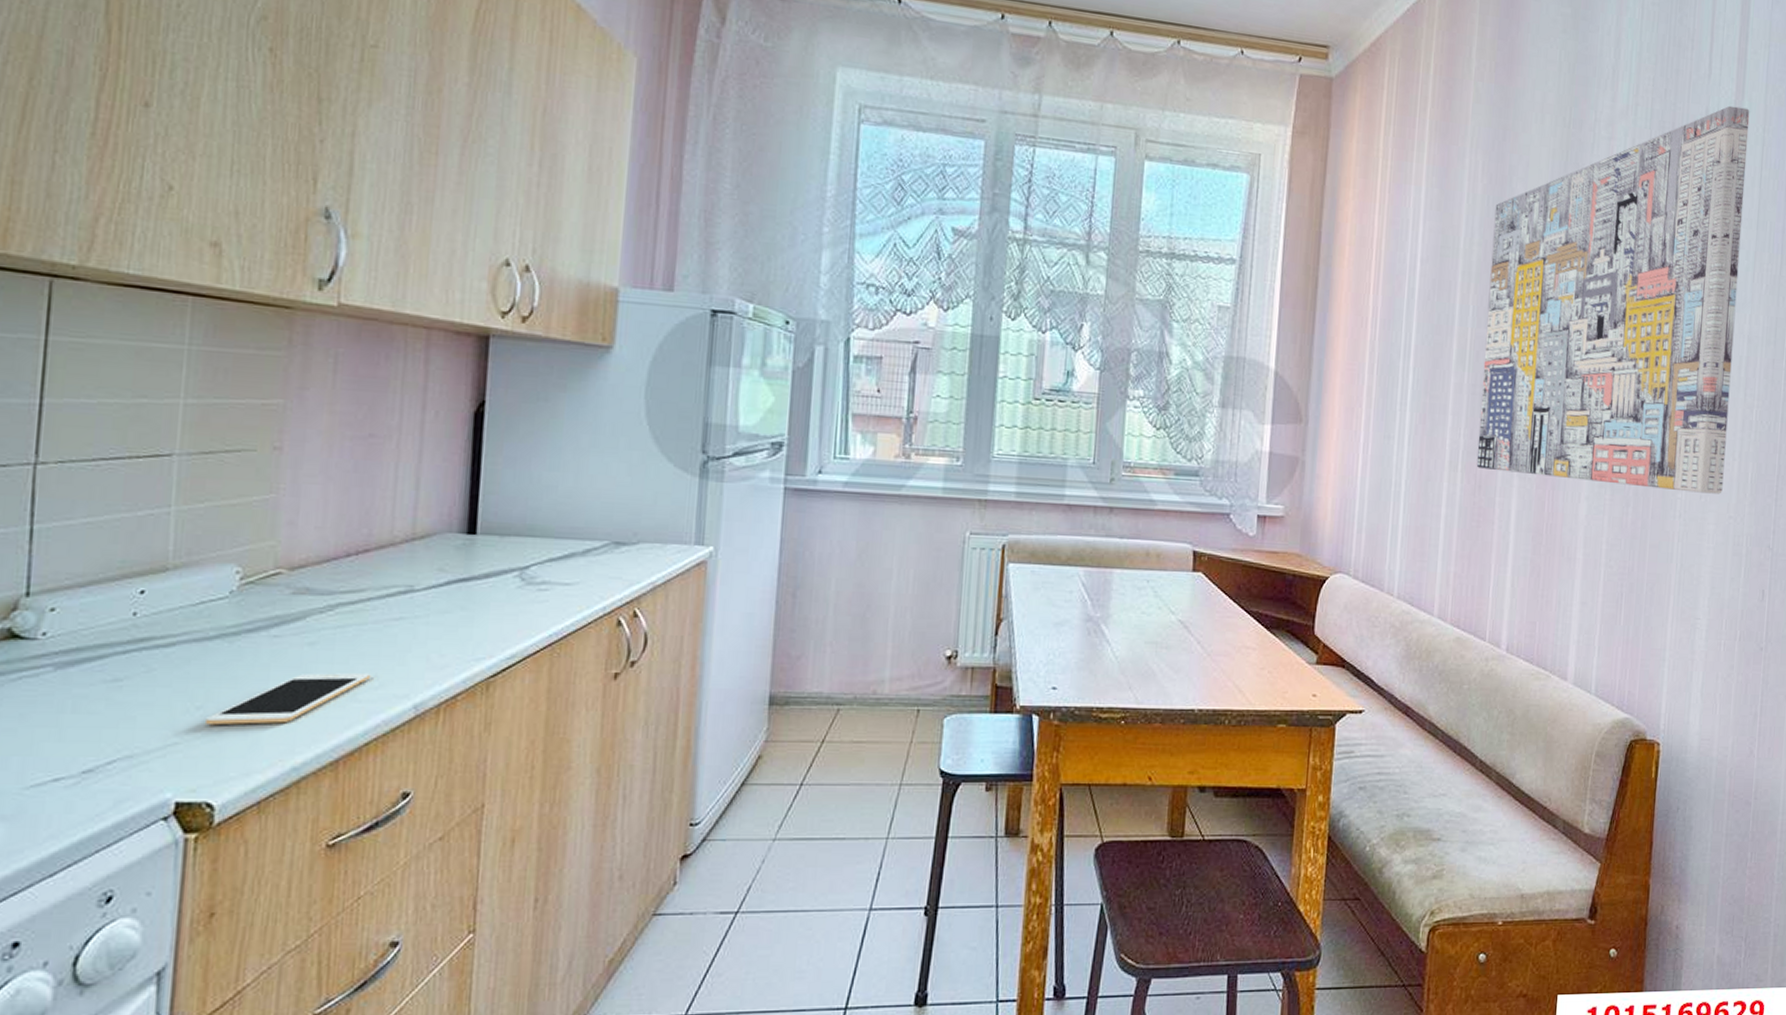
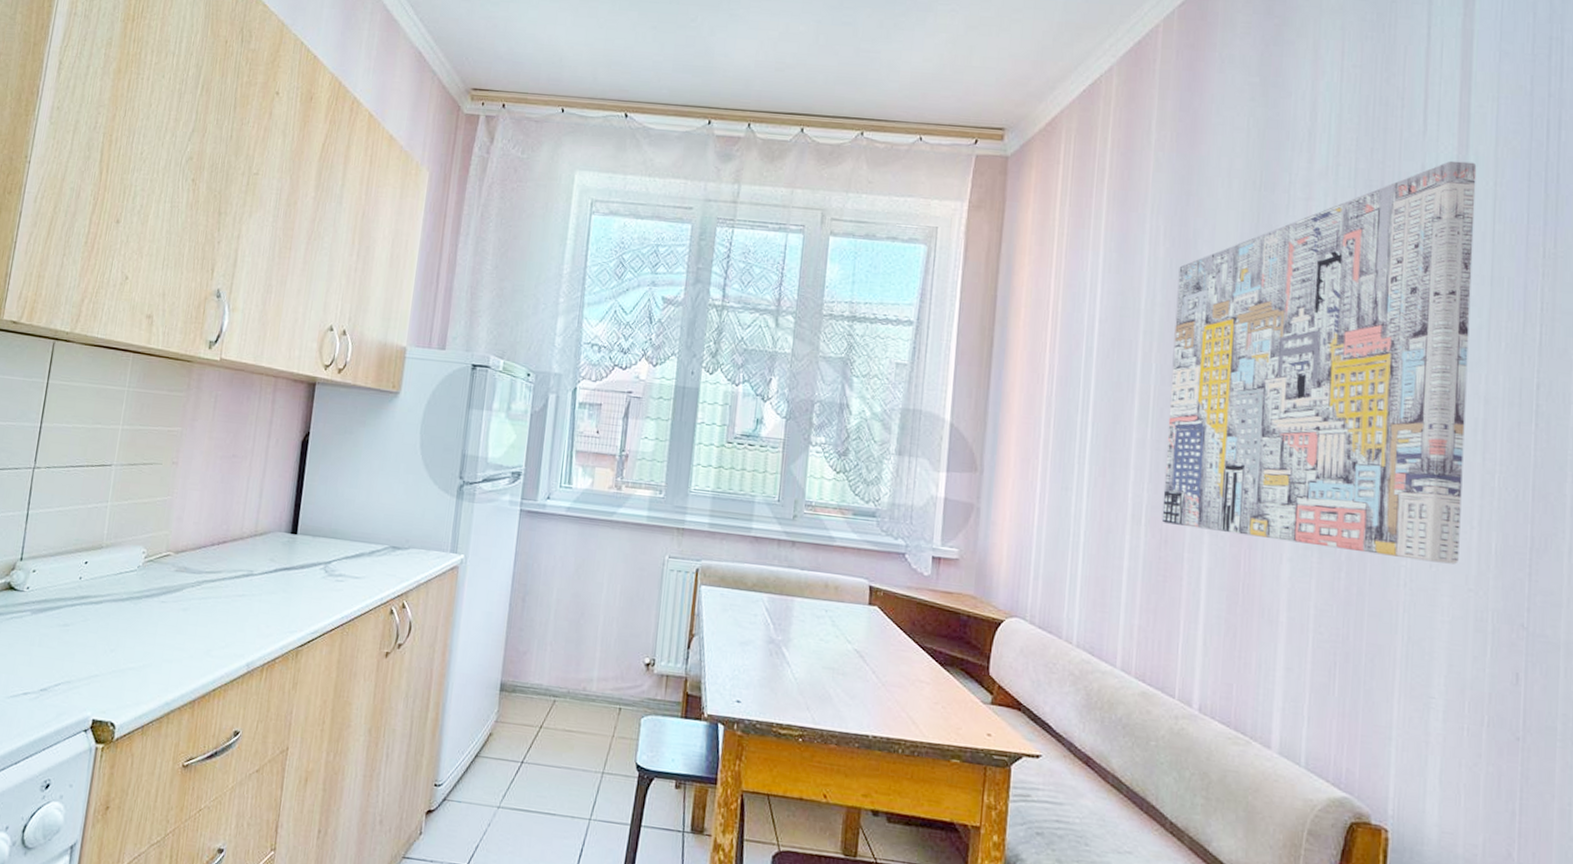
cell phone: present [206,672,372,725] -> none [115,632,221,668]

